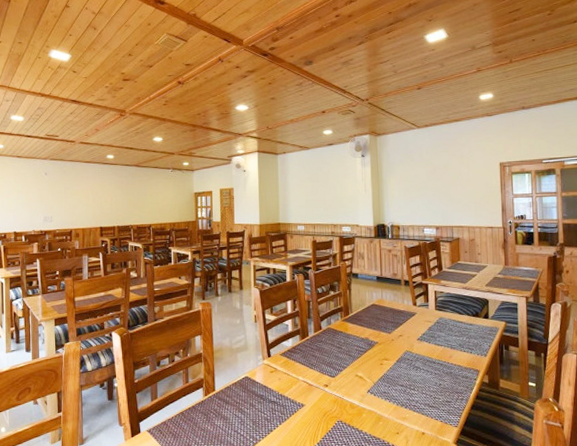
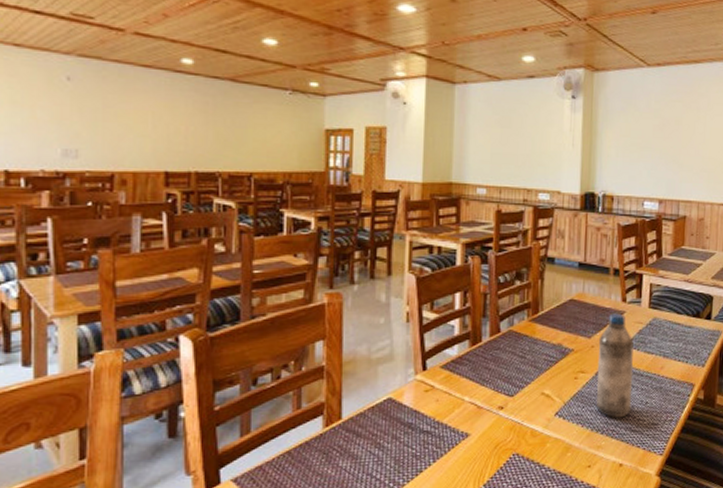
water bottle: none [397,314,428,396] -> present [596,313,634,418]

